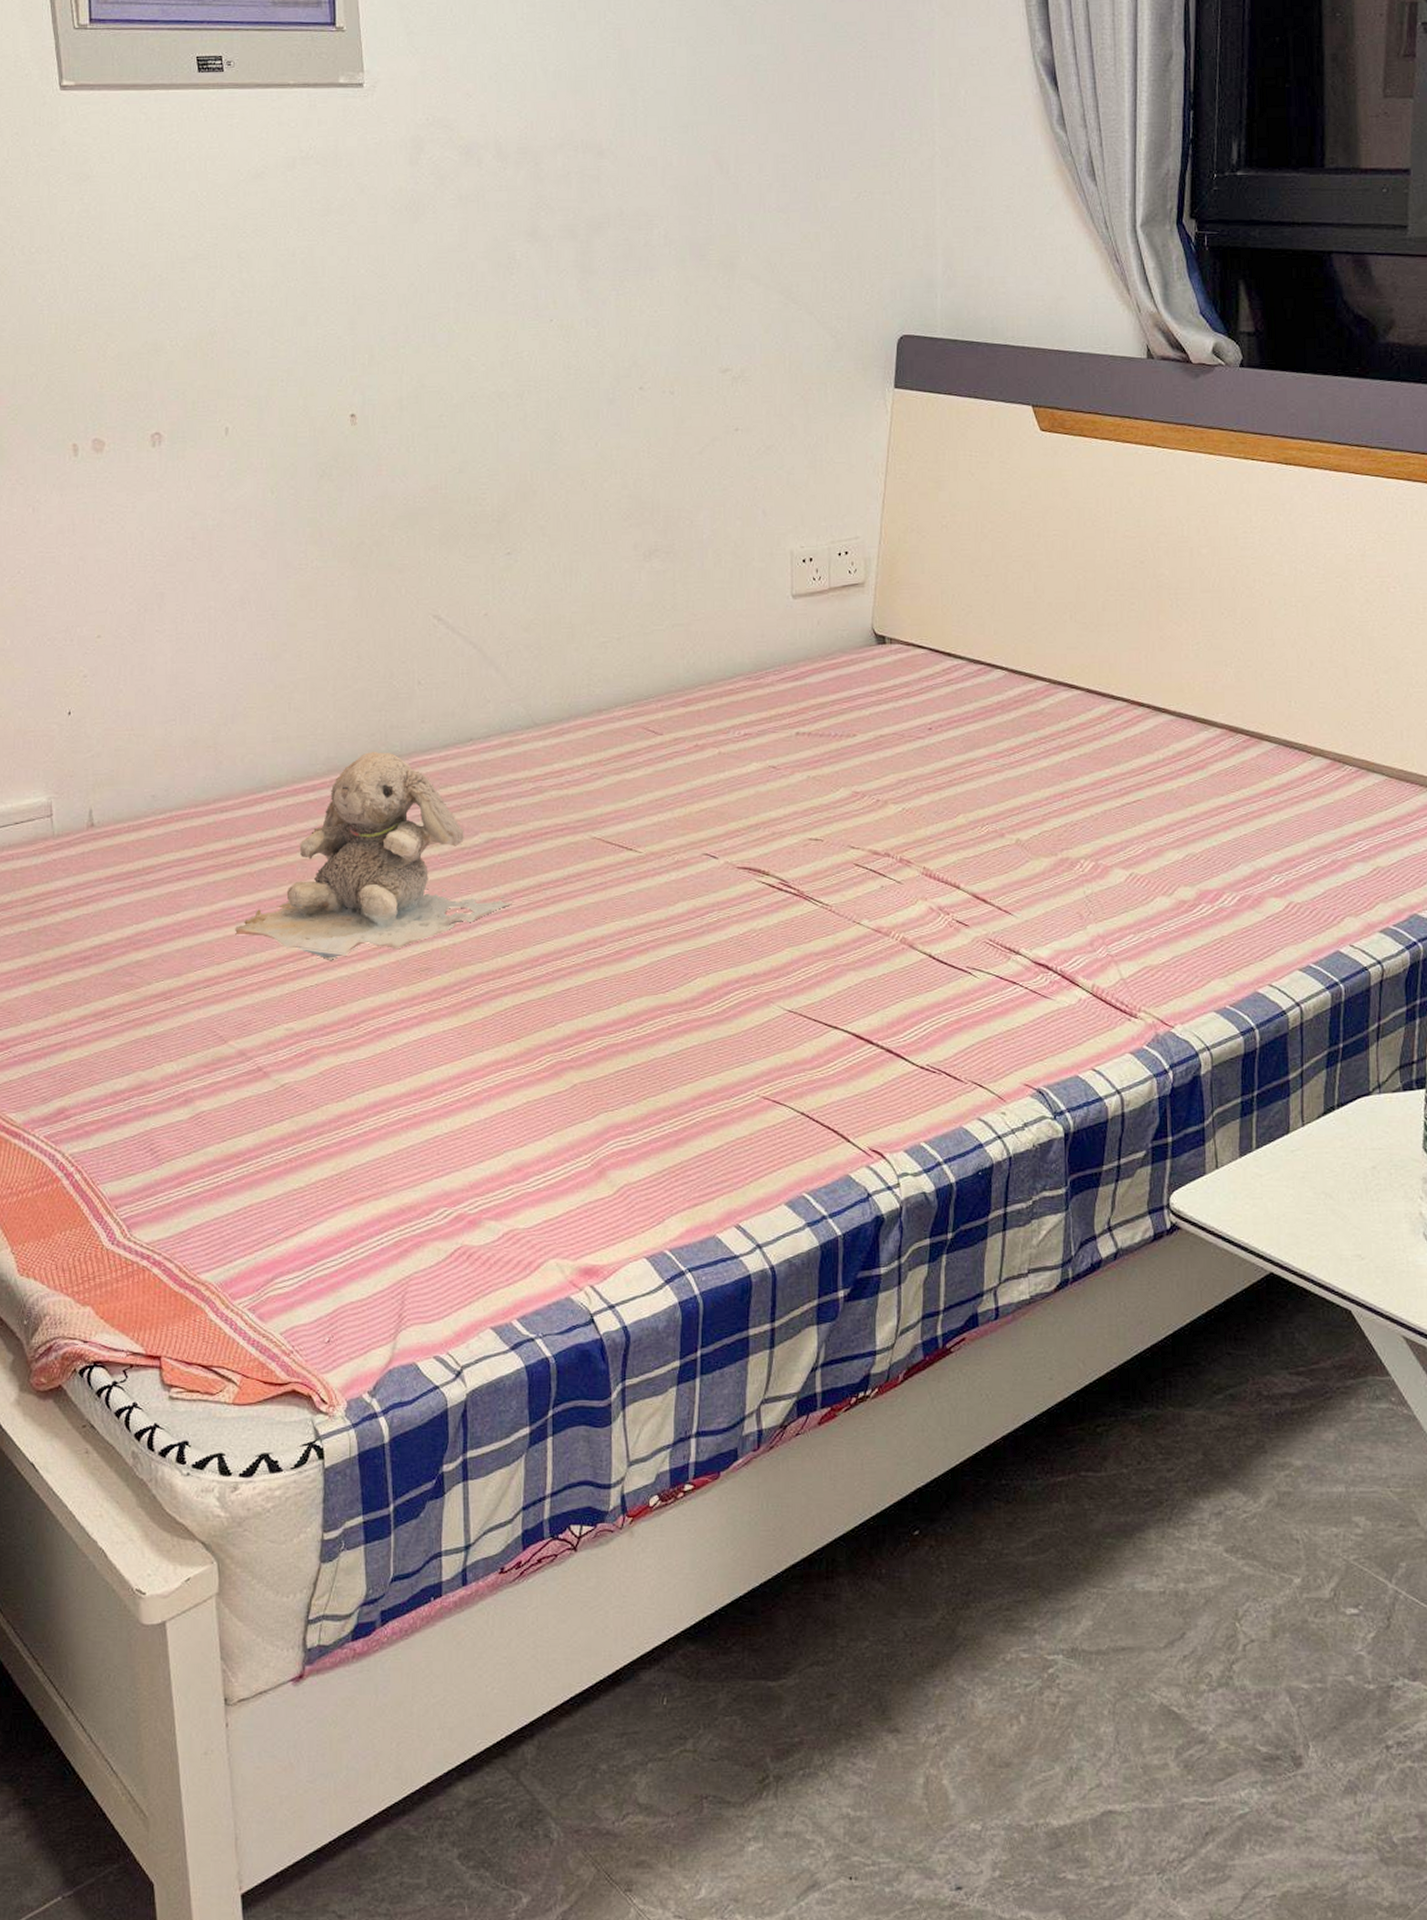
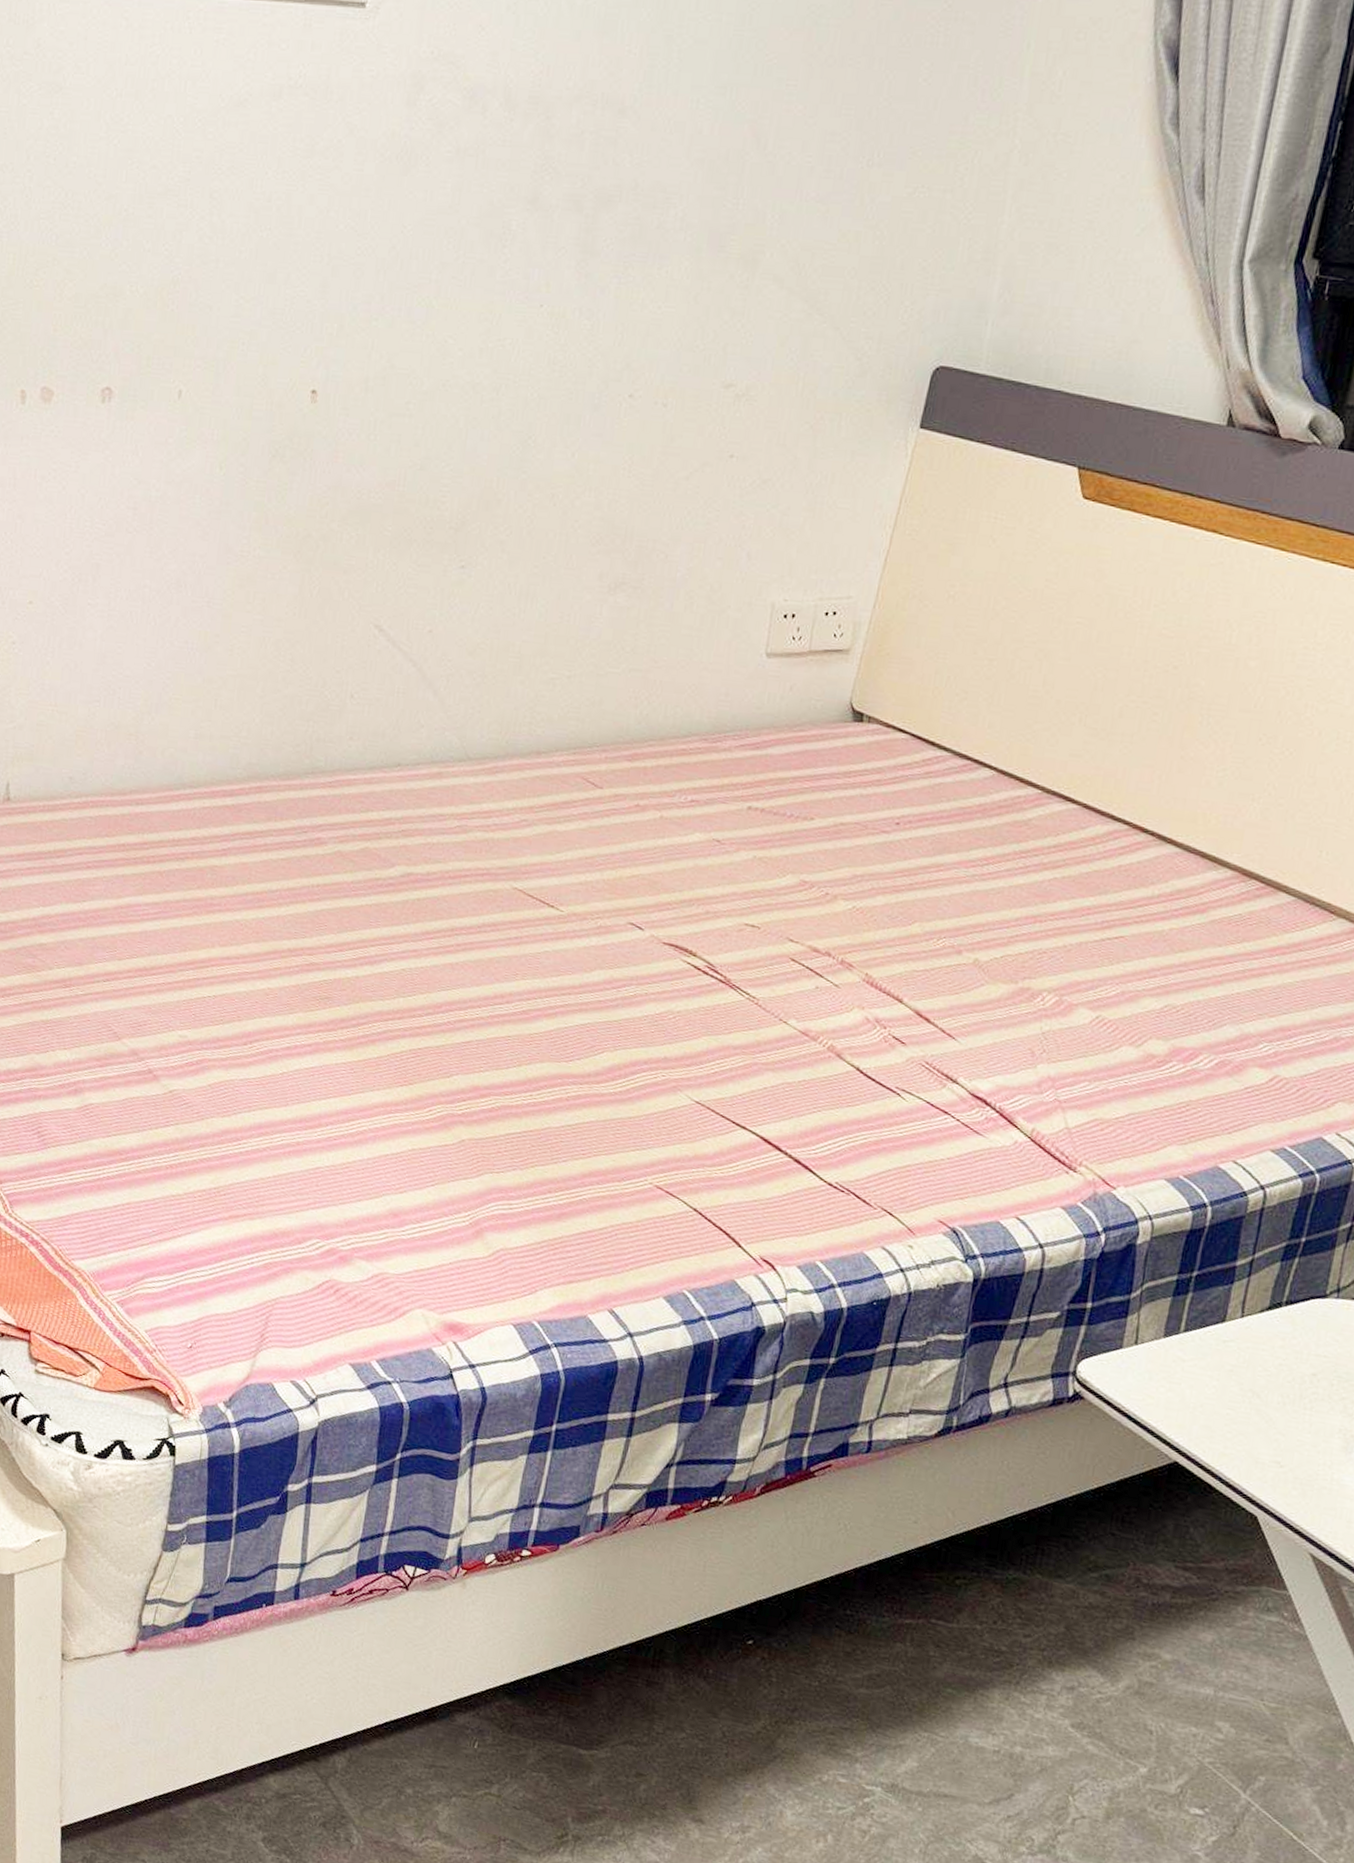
stuffed animal: present [235,751,513,961] -> none [139,762,423,975]

